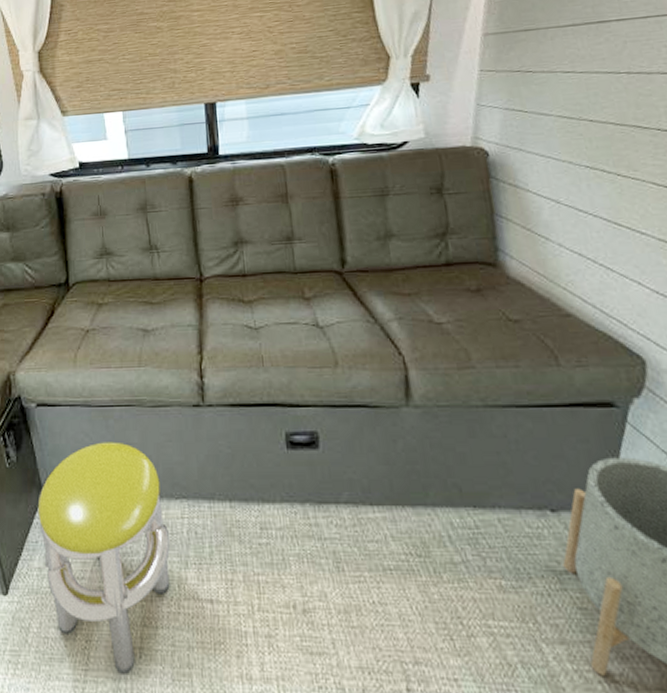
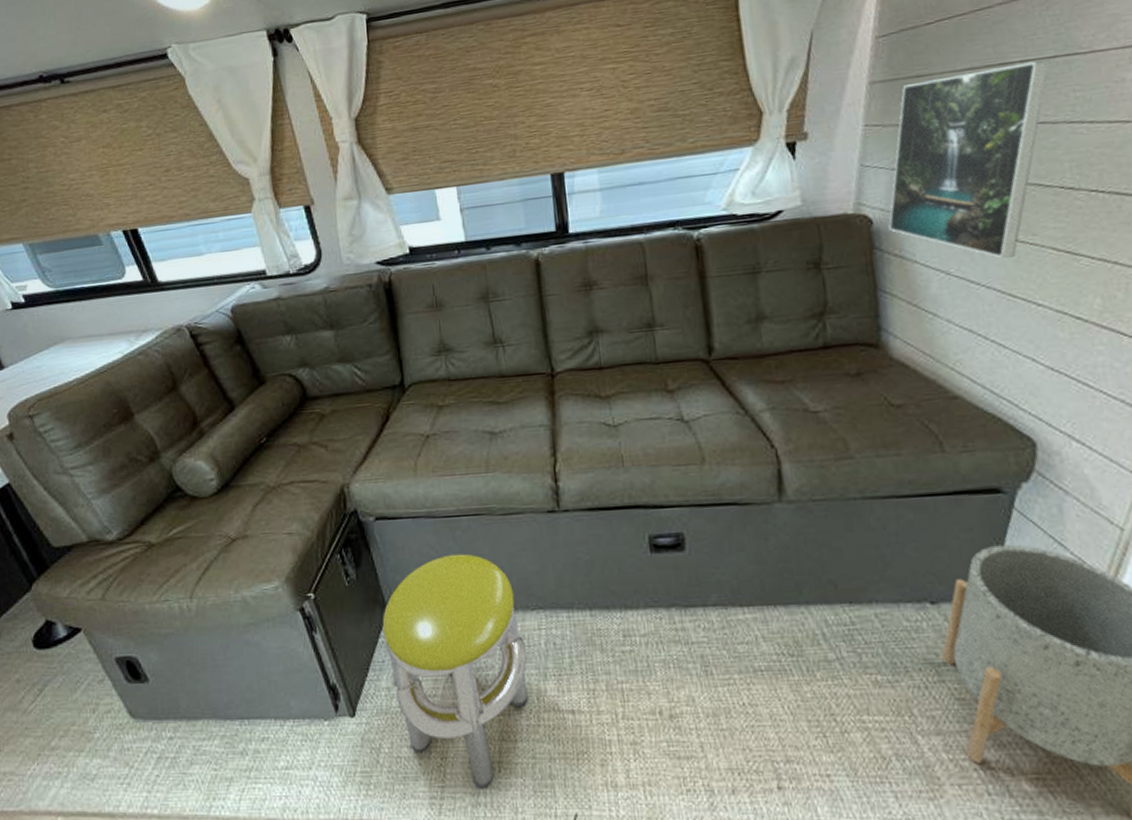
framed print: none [503,20,643,190] -> present [888,60,1050,258]

